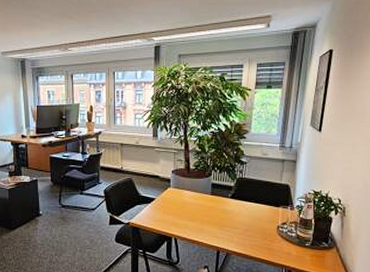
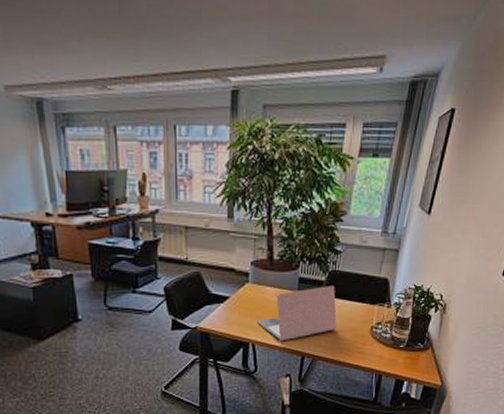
laptop: none [178,191,247,237] -> present [257,286,337,342]

